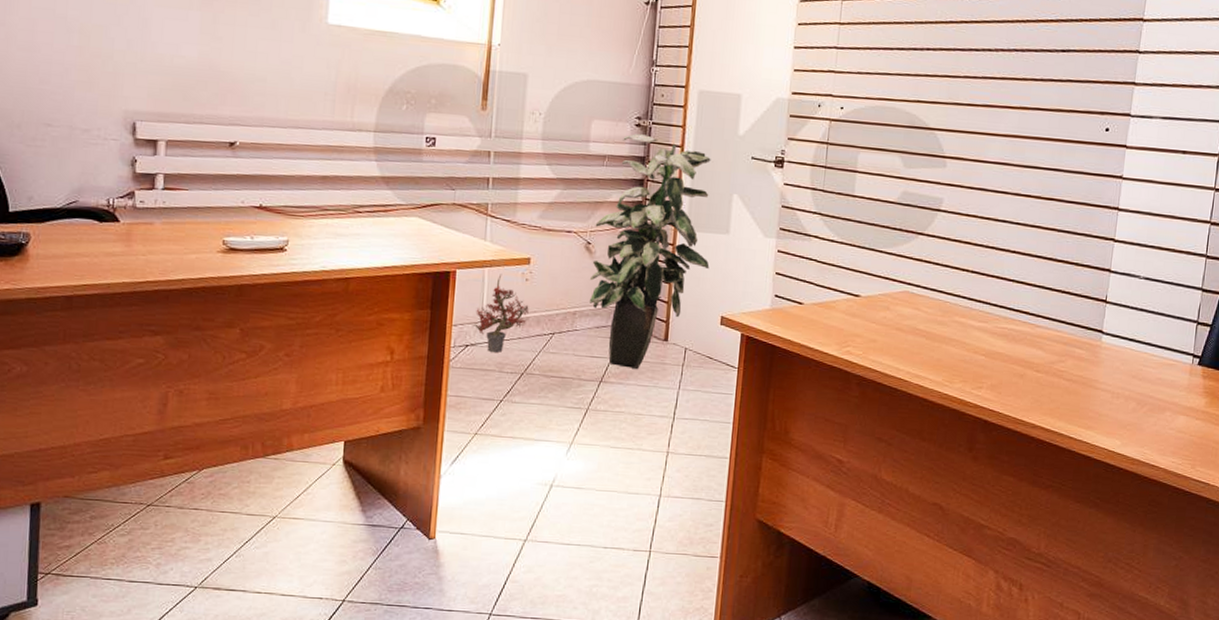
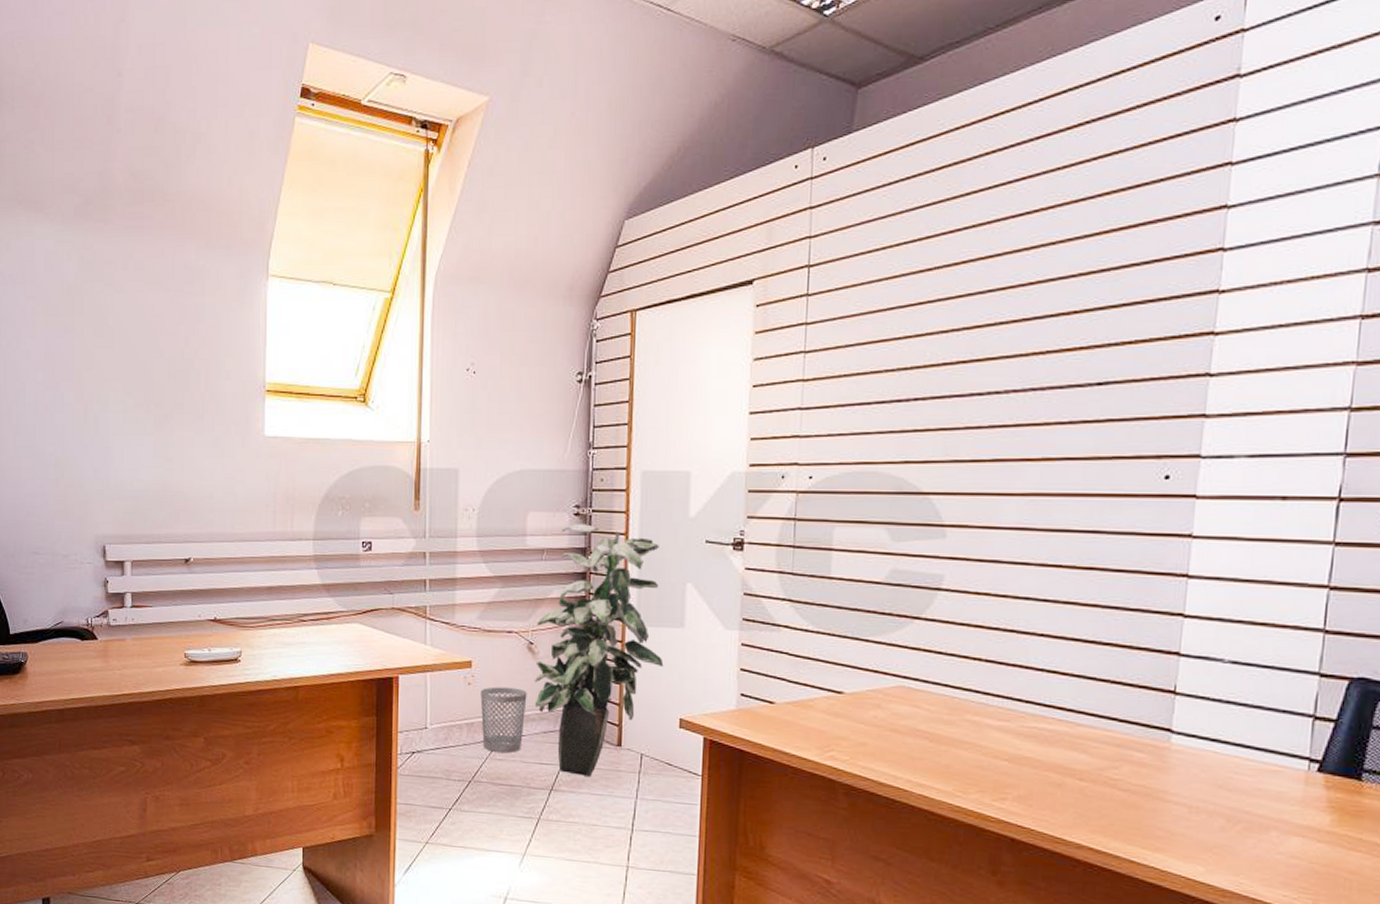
potted plant: present [473,274,529,352] -> none [418,678,473,759]
wastebasket: none [536,283,583,347] -> present [480,687,527,754]

